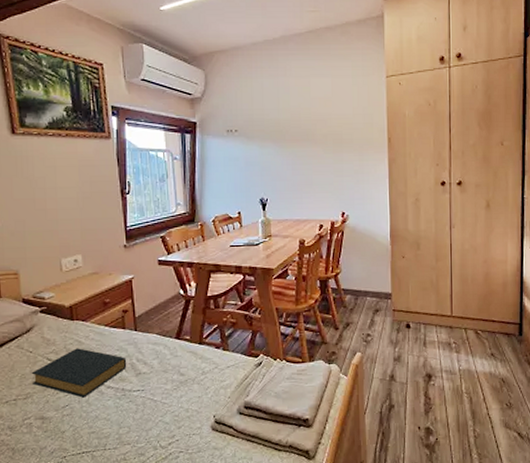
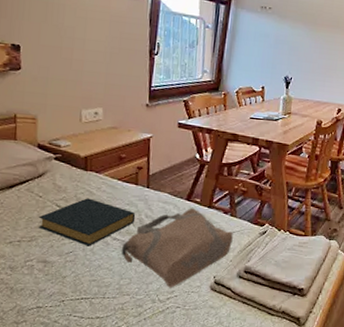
tote bag: none [116,346,228,432] -> present [121,208,233,288]

